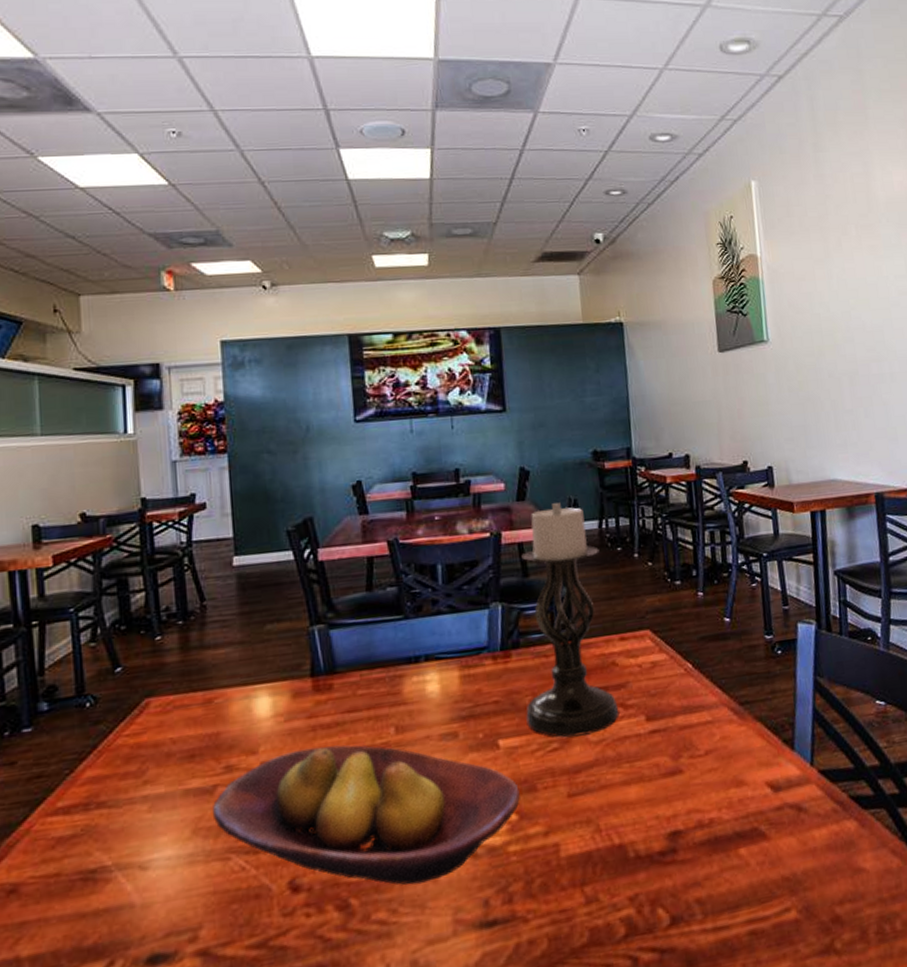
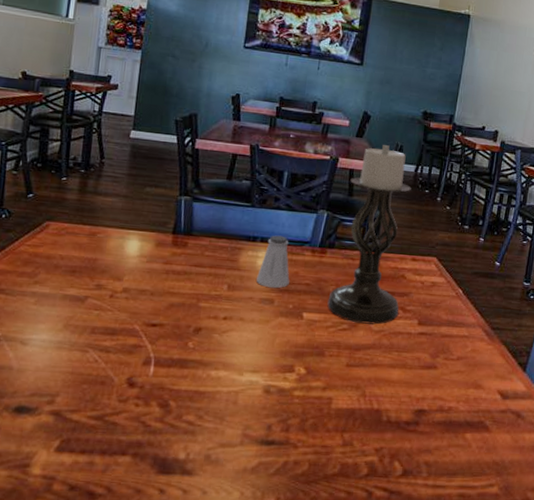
fruit bowl: present [213,745,520,885] -> none [81,285,311,402]
saltshaker: none [430,646,473,718] -> present [256,235,290,288]

